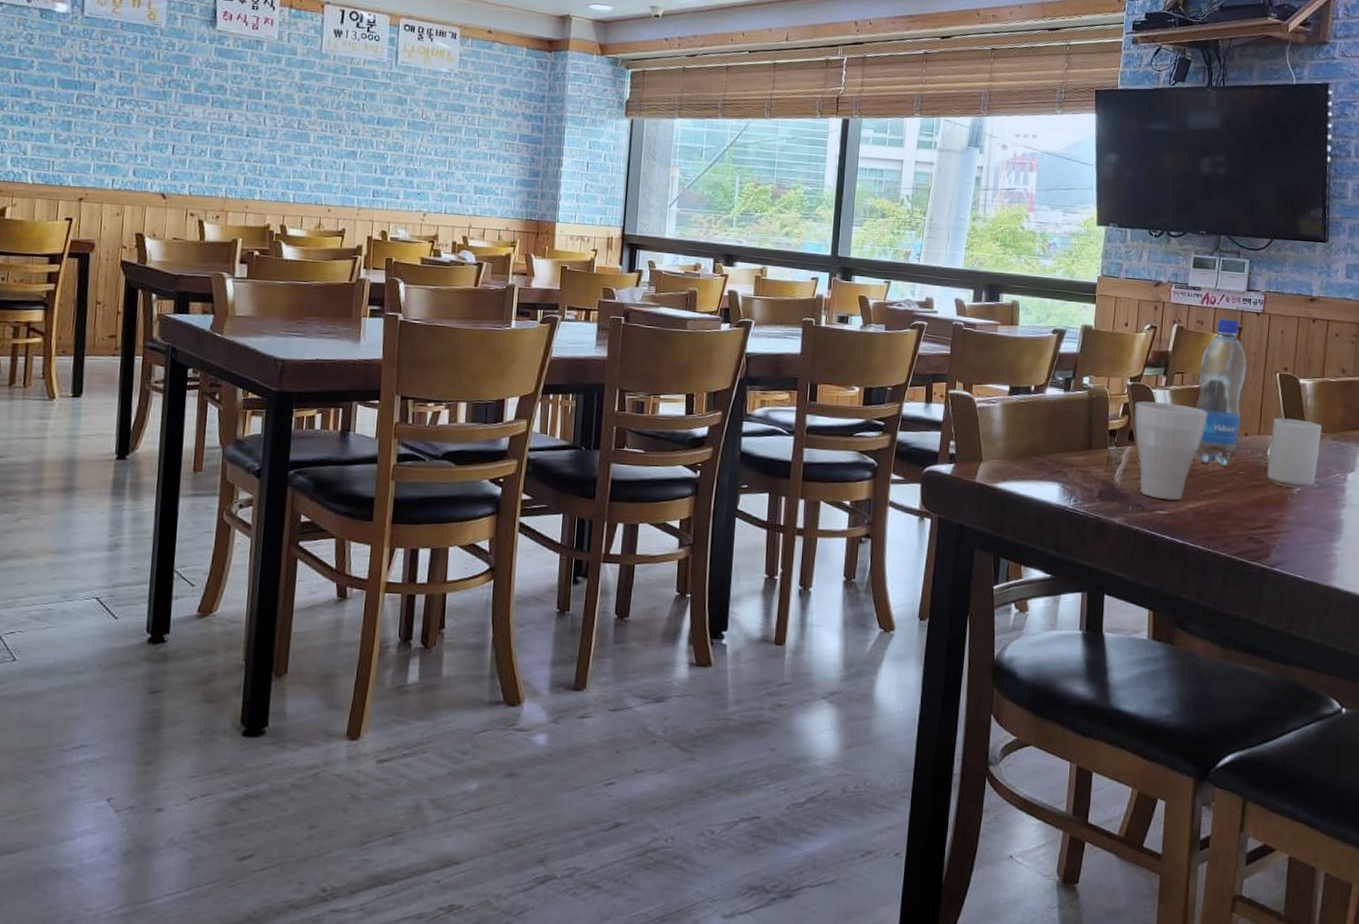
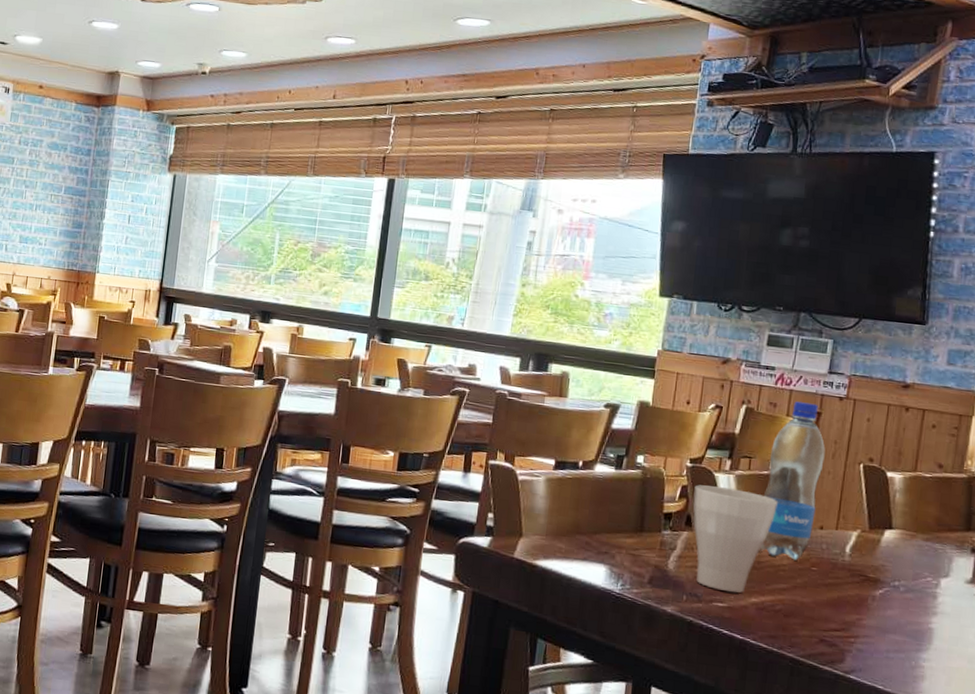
cup: present [1267,417,1322,490] -> none [844,512,912,593]

